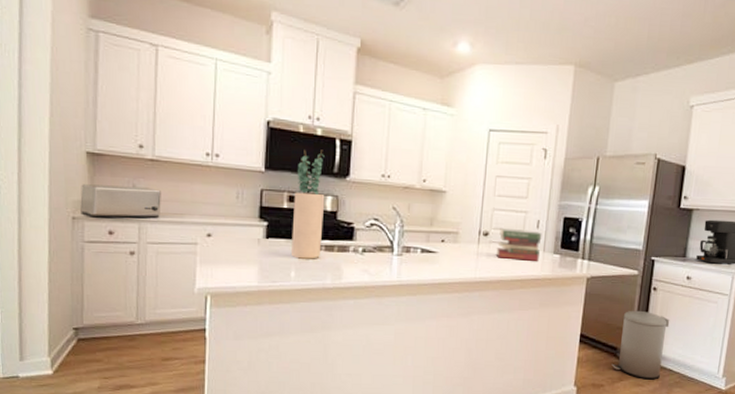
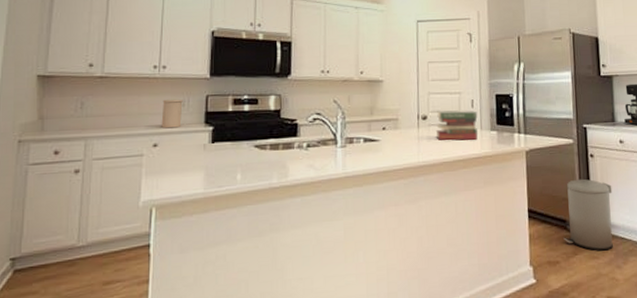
toaster: present [80,184,161,219] -> none [27,104,109,140]
canister: none [215,189,237,220] -> present [161,99,183,129]
vase: present [290,149,325,259] -> none [236,53,268,161]

